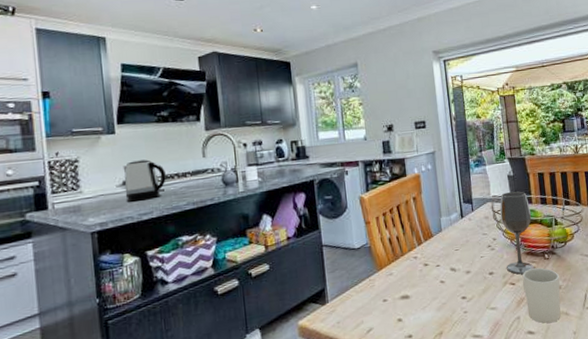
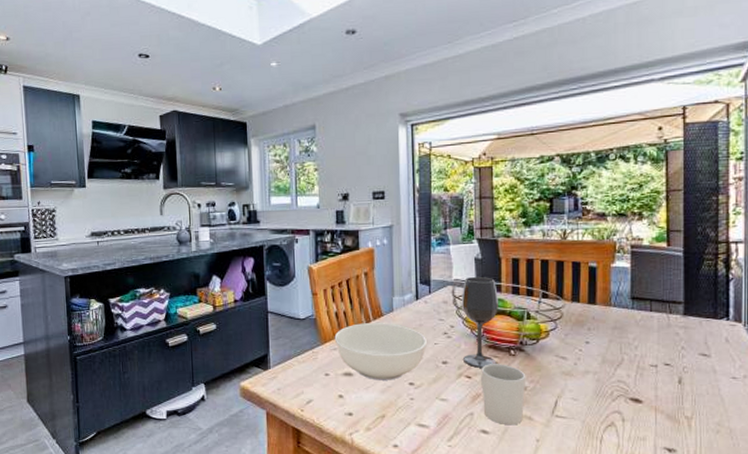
kettle: present [123,159,166,203] -> none [91,213,128,253]
bowl: none [389,242,475,299] -> present [334,323,428,380]

